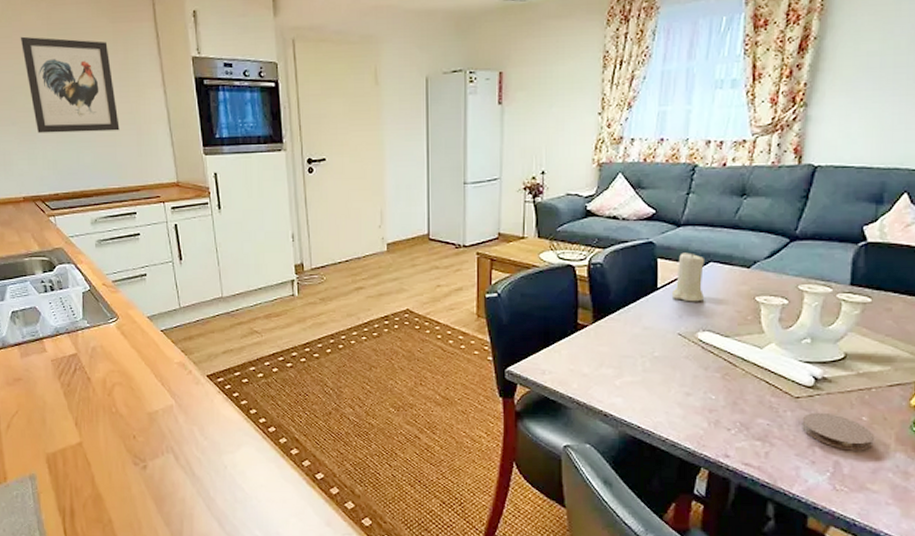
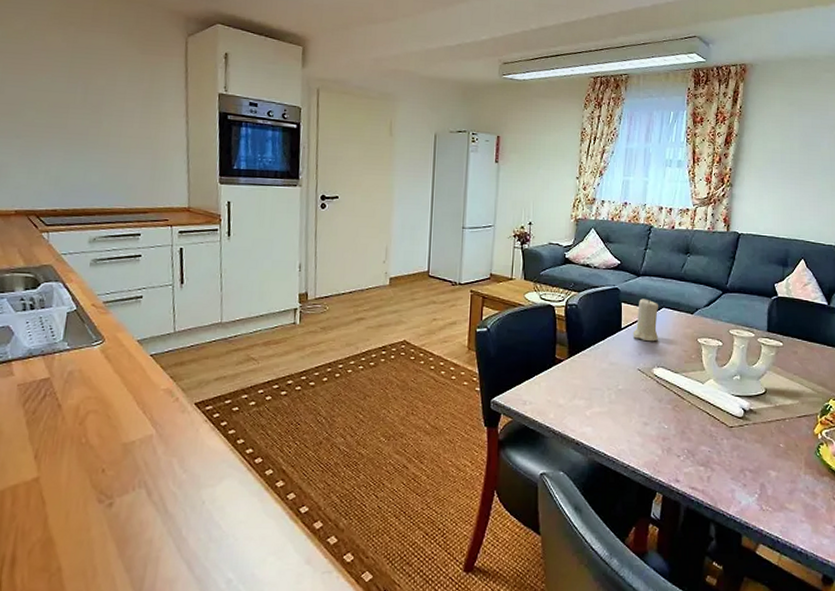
wall art: present [20,36,120,133] -> none [40,55,135,154]
coaster: present [802,412,874,451] -> none [735,440,789,474]

